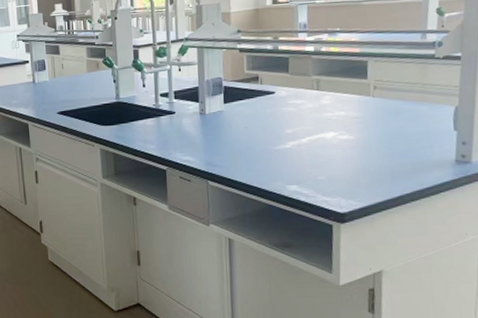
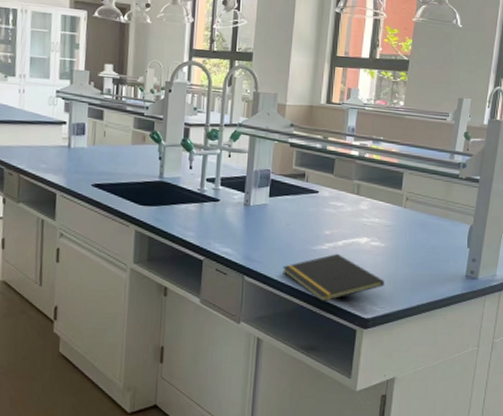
notepad: none [246,150,359,200] -> present [283,253,385,302]

